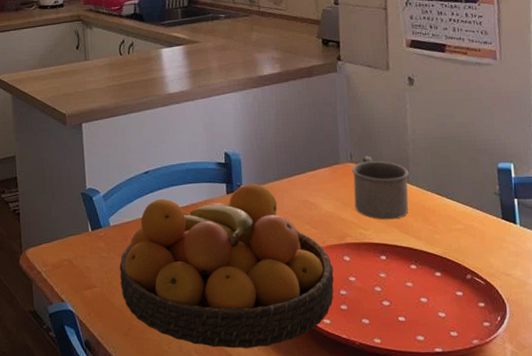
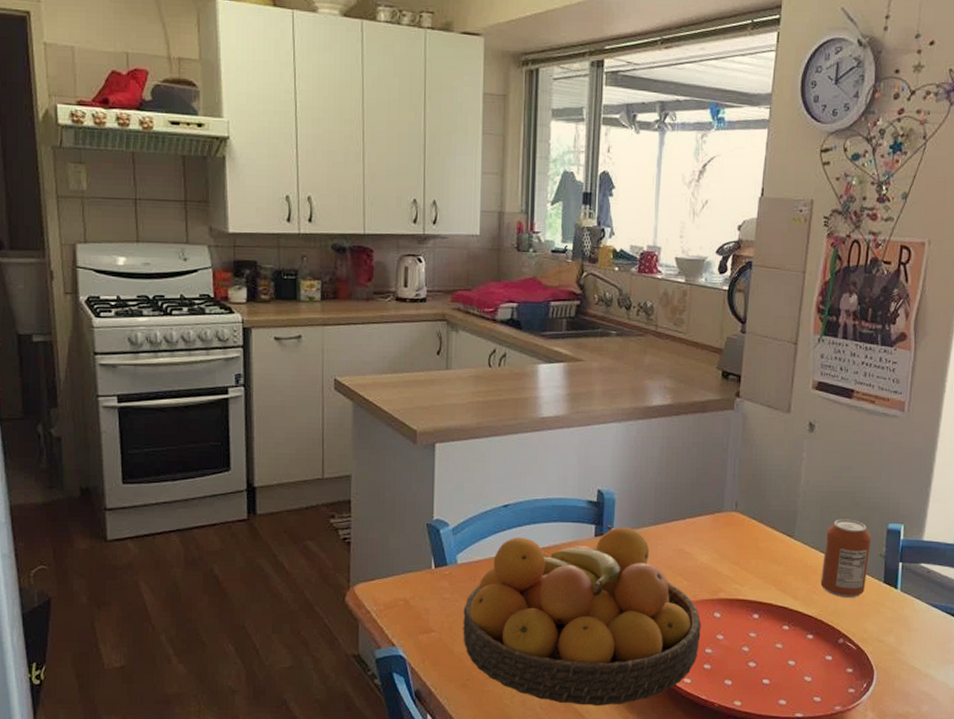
mug: present [351,156,409,220] -> none [733,506,796,576]
can: none [439,161,485,236] -> present [820,519,872,599]

